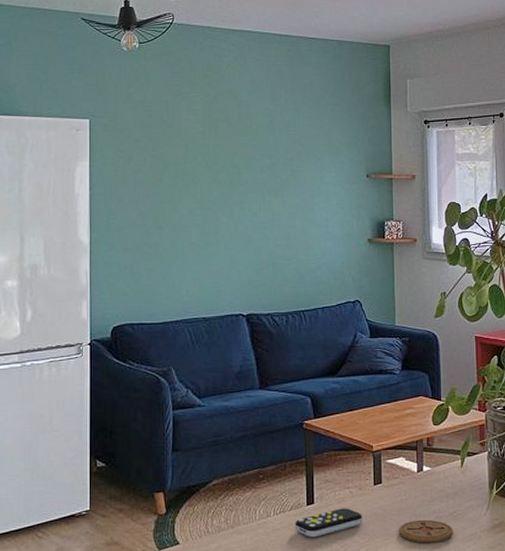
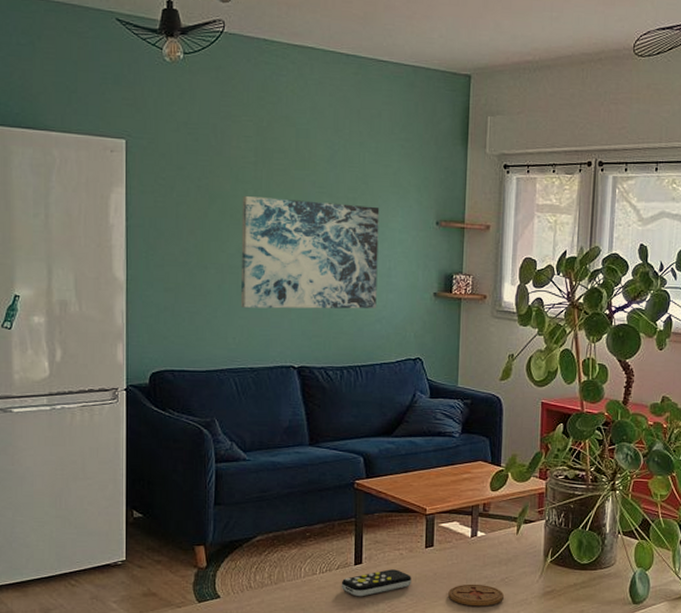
wall art: none [192,162,316,262] -> present [240,196,380,309]

